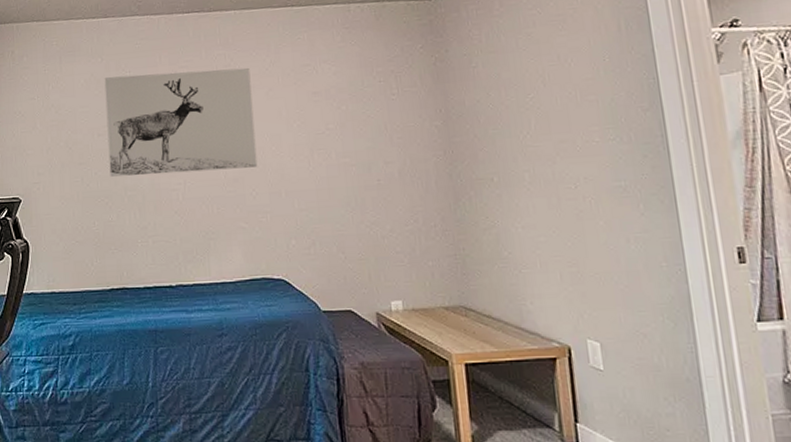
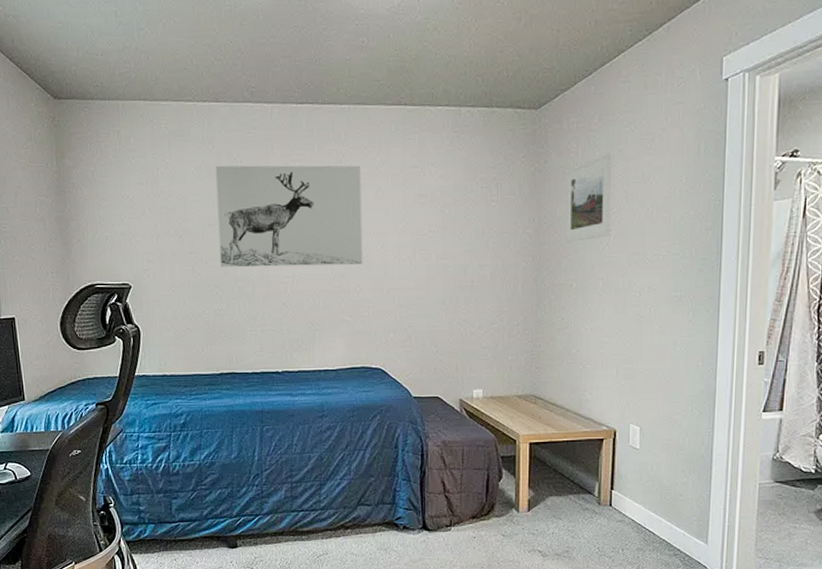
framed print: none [470,36,533,135] -> present [563,152,615,244]

